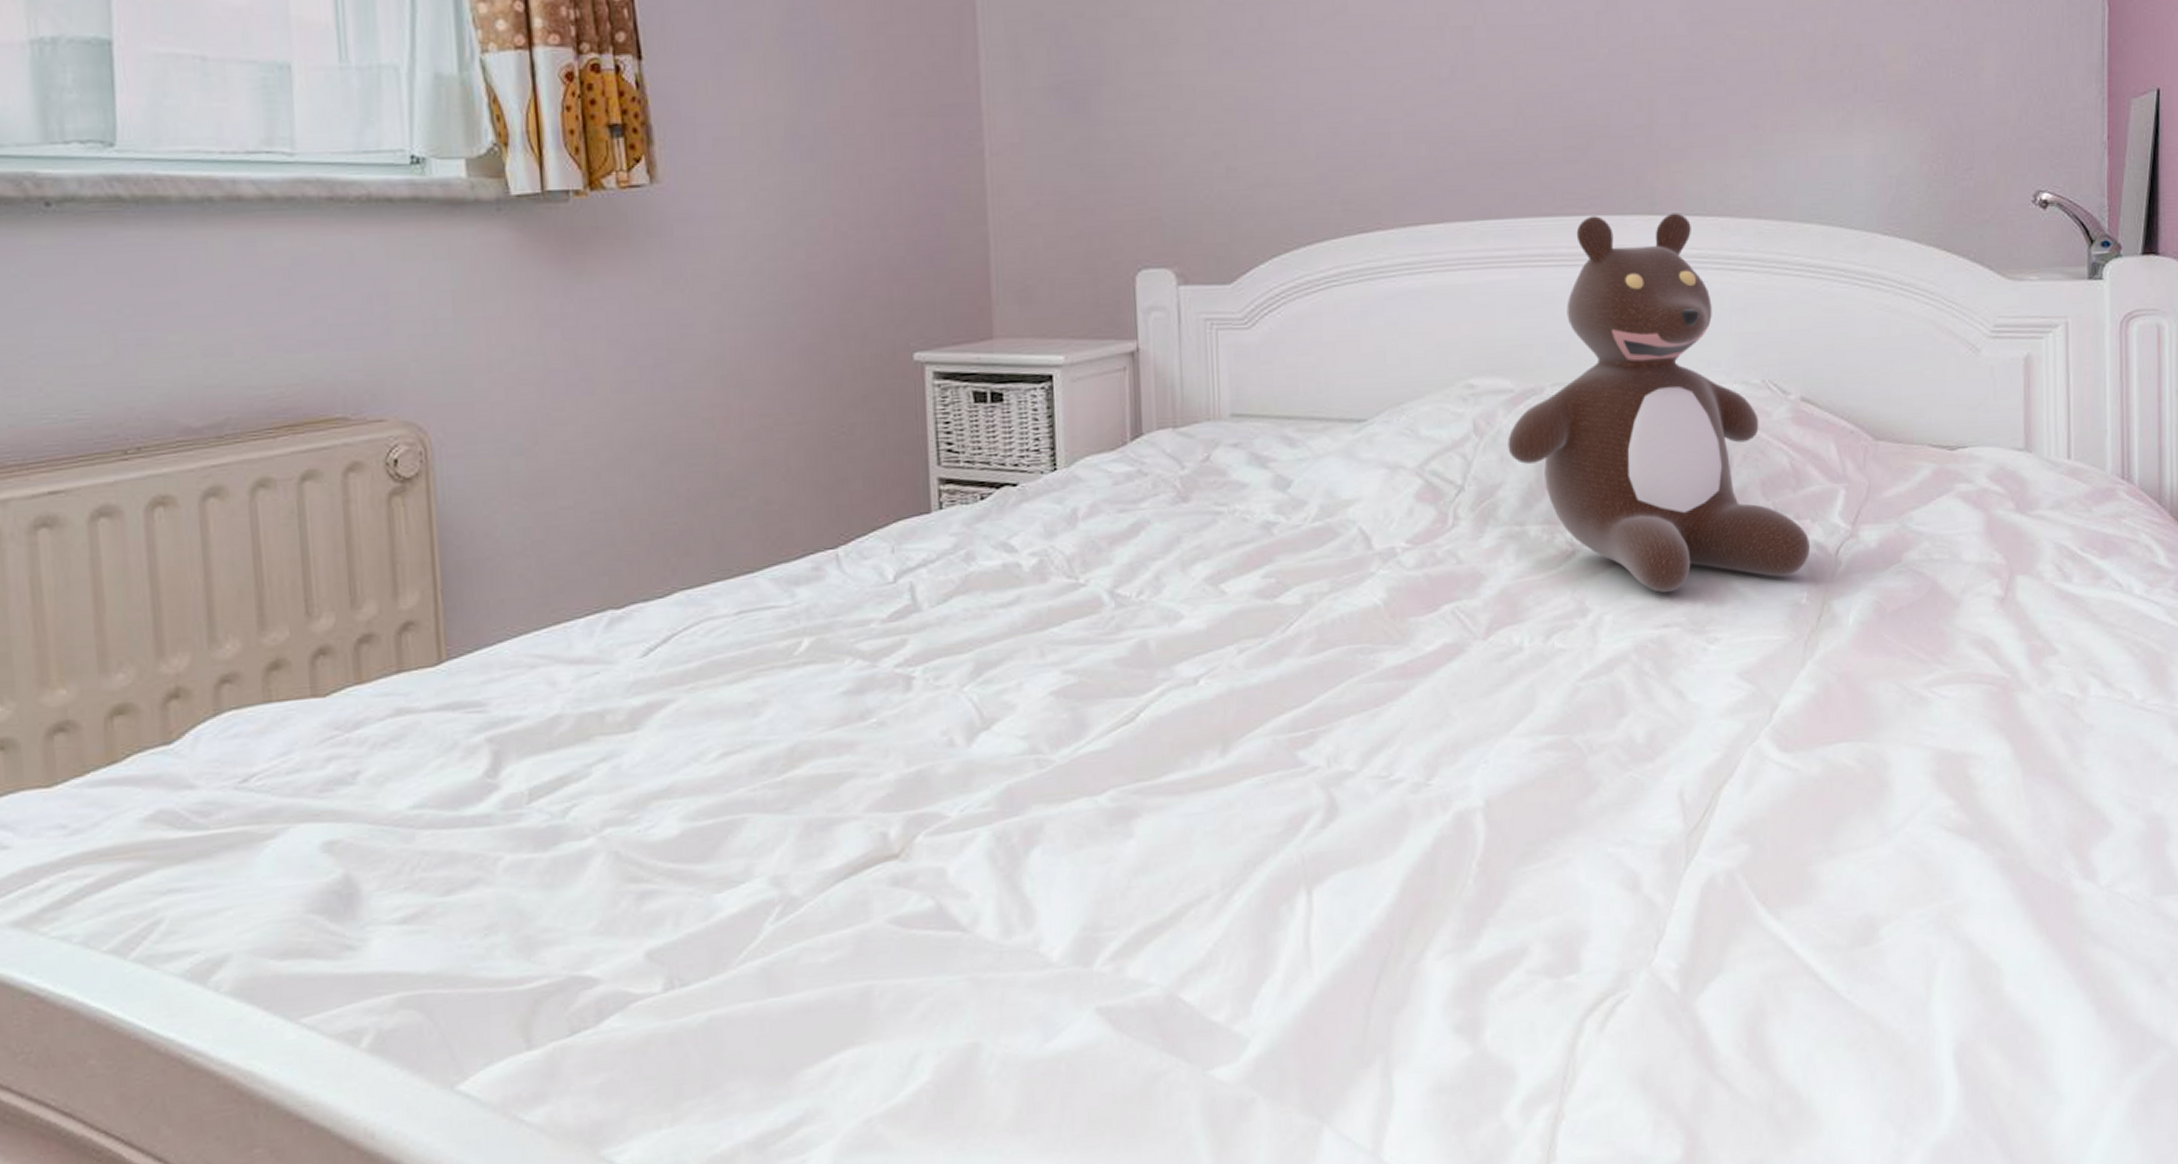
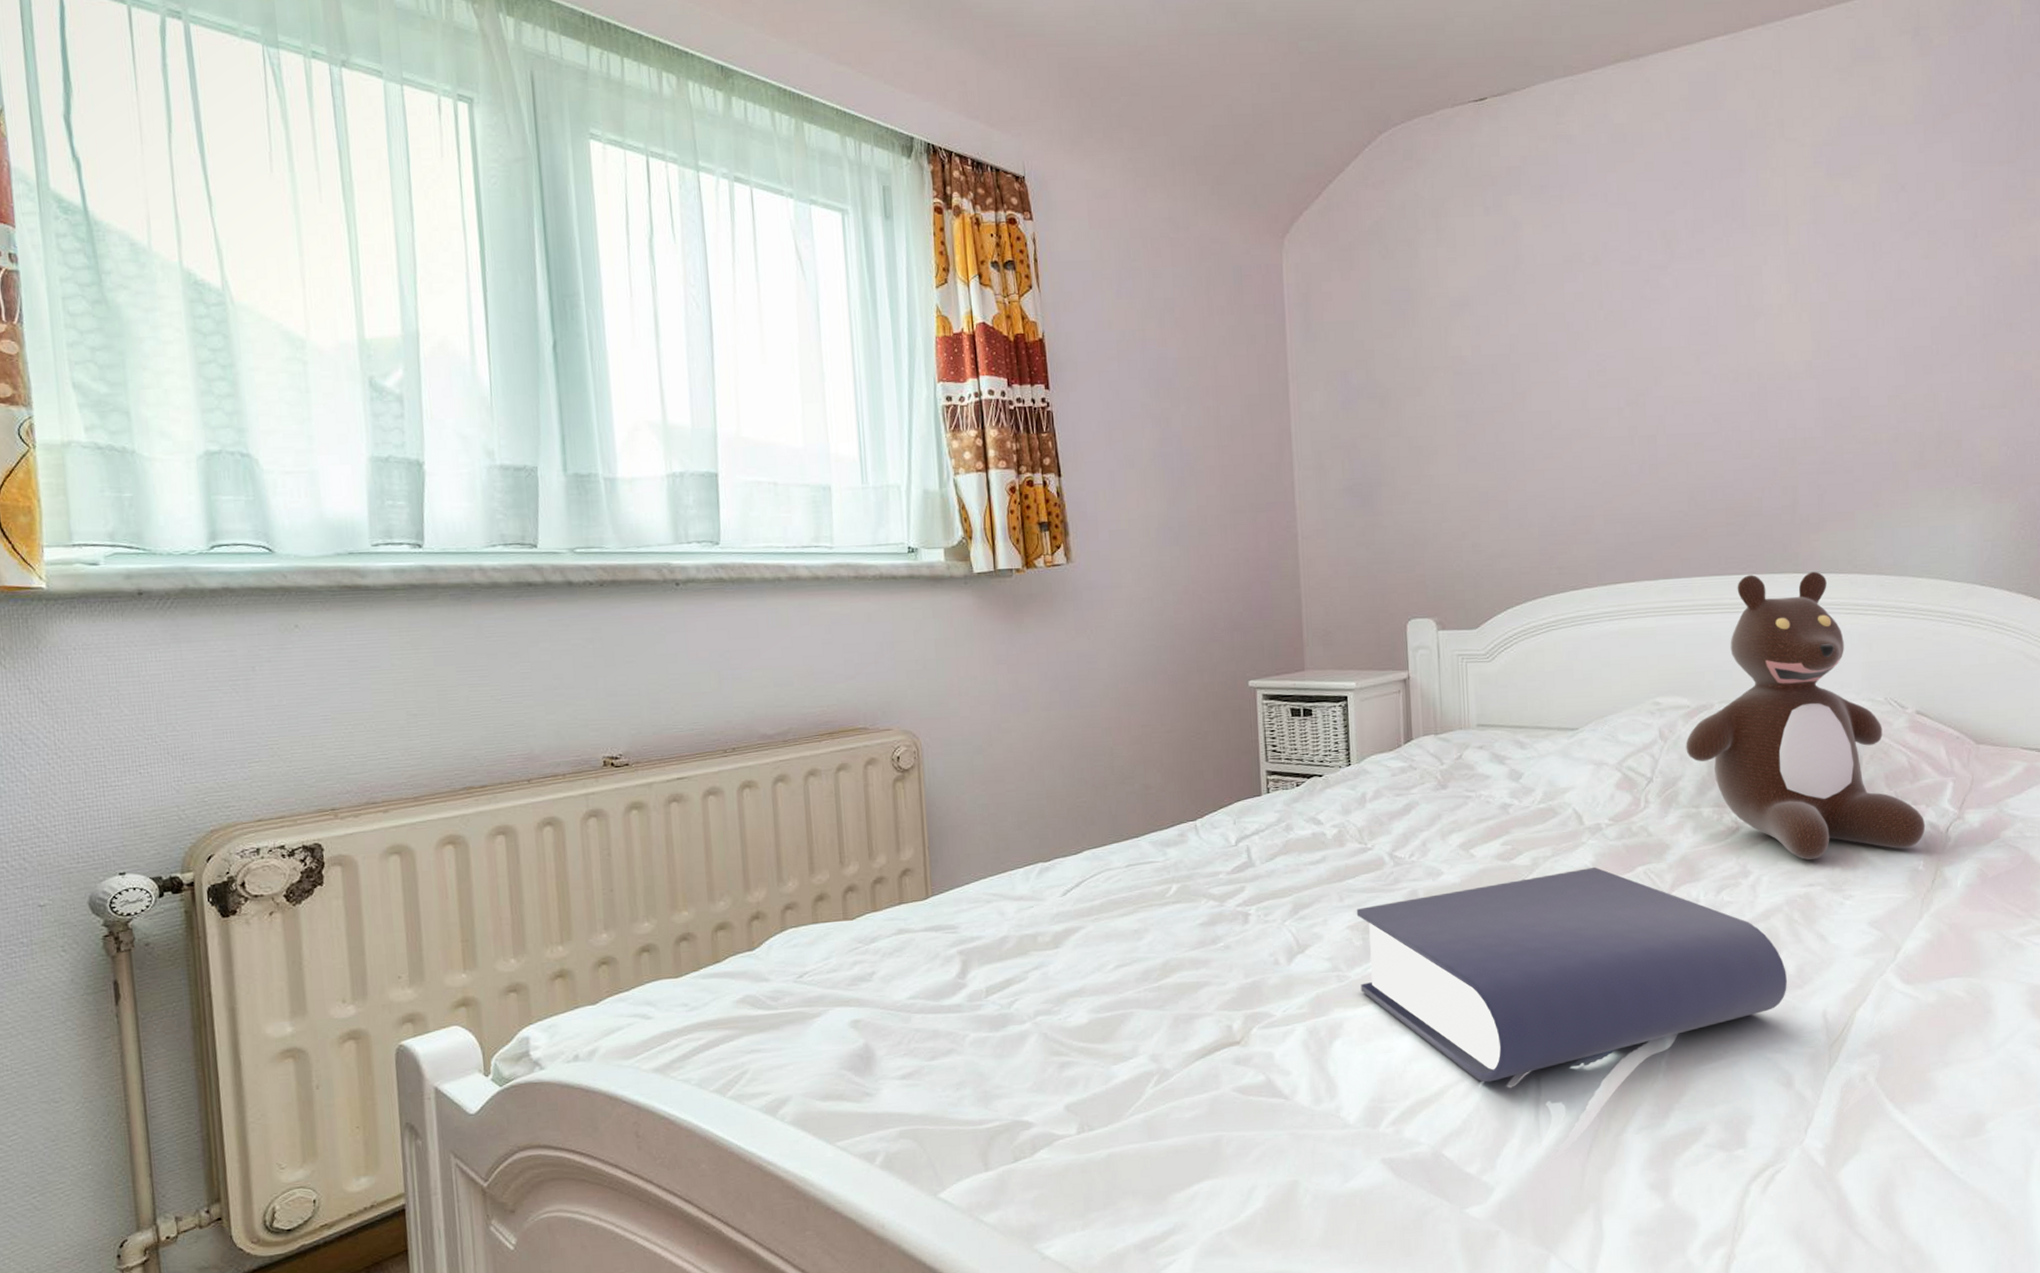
book: none [1063,605,1634,899] -> present [1356,866,1787,1083]

